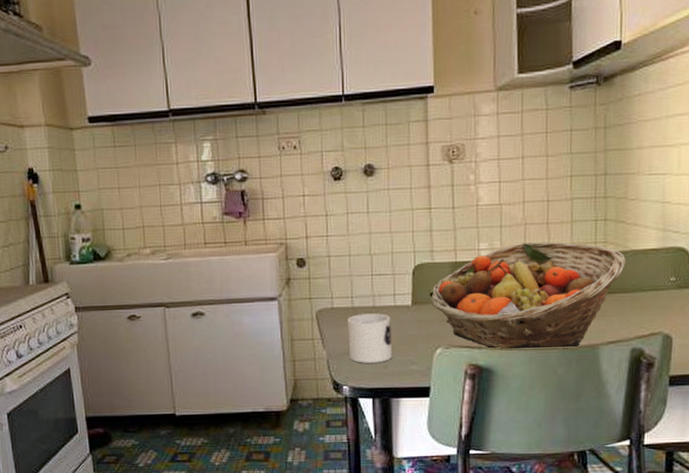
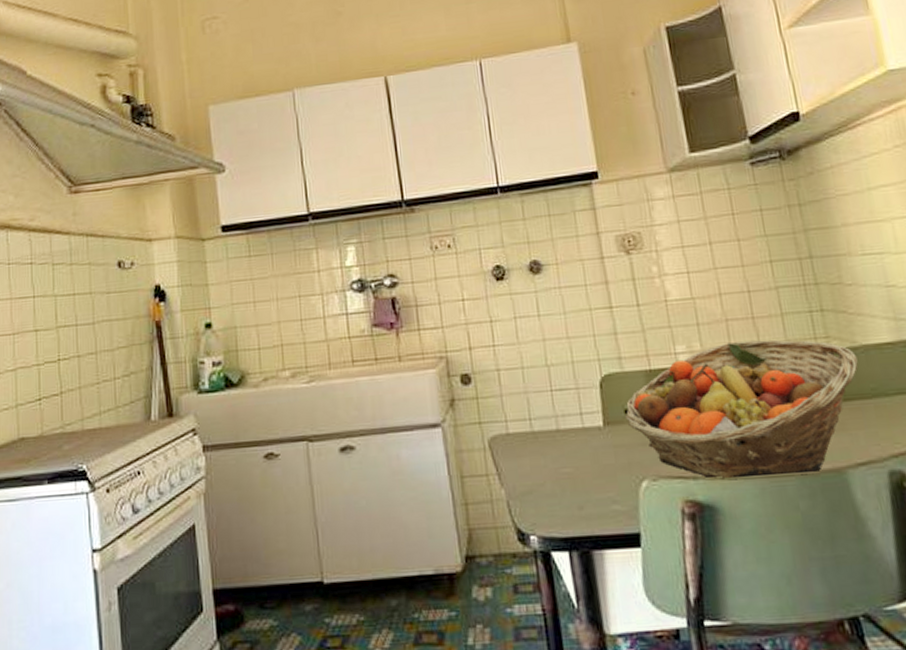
mug: present [348,313,393,363] -> none [527,438,588,504]

